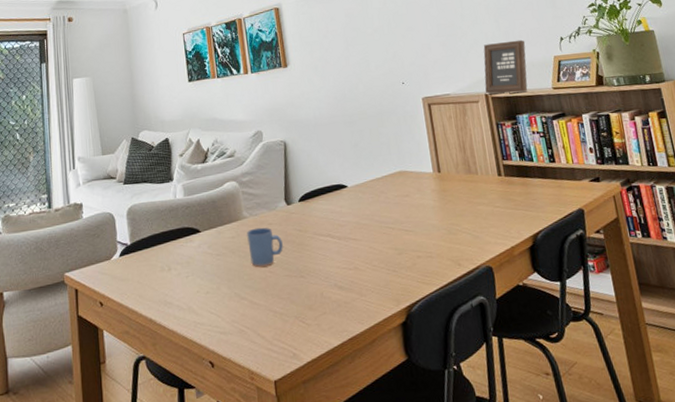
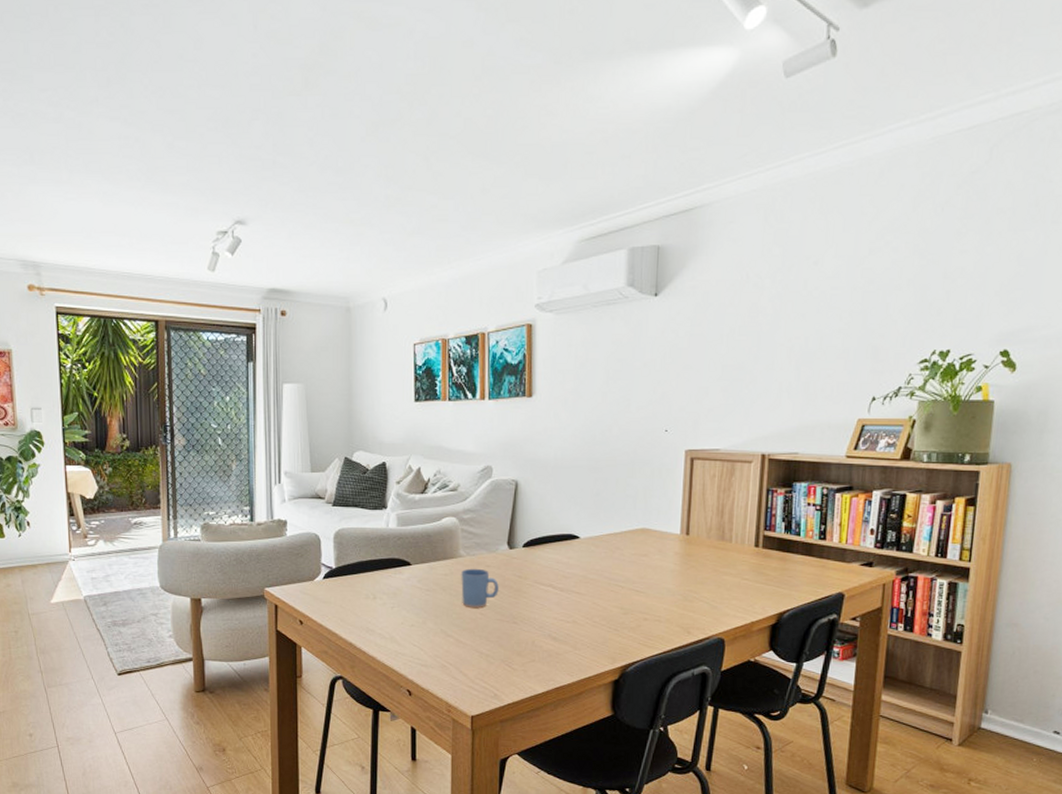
picture frame: present [483,40,528,94] -> none [762,394,827,458]

